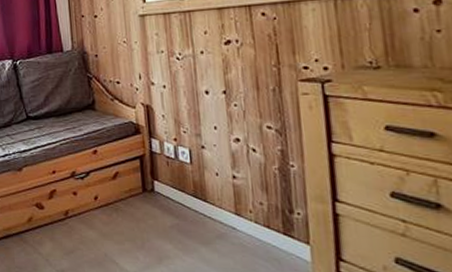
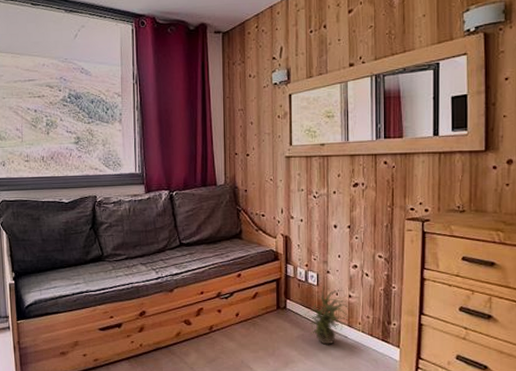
potted plant: none [178,164,237,238] -> present [305,286,351,345]

